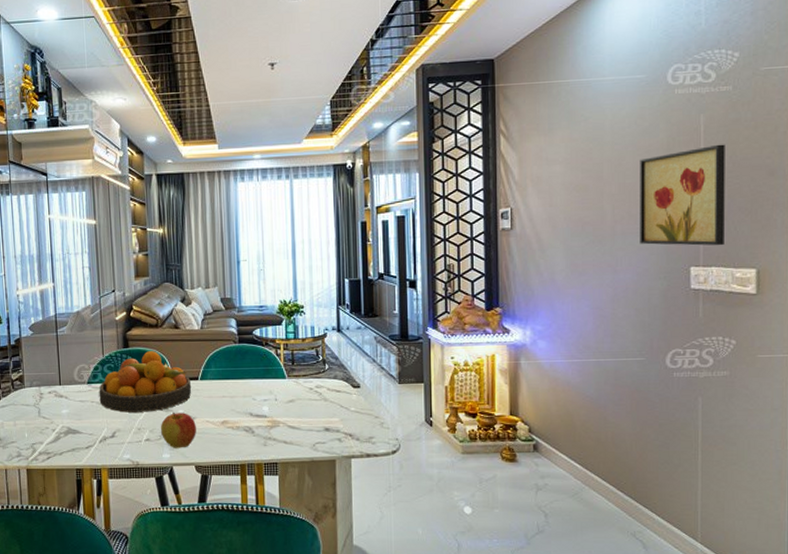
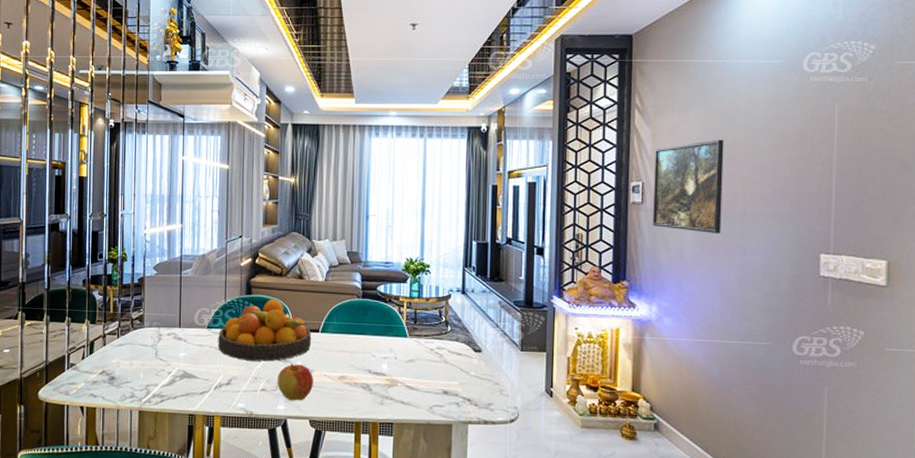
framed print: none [522,159,591,254] -> present [653,139,724,234]
wall art: present [640,144,725,246] -> none [770,134,859,235]

